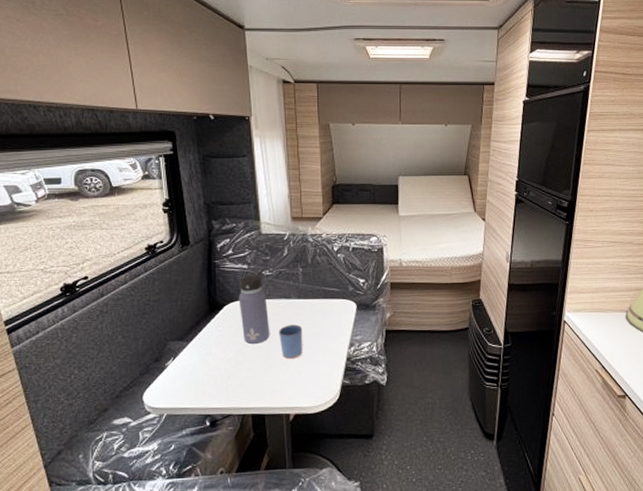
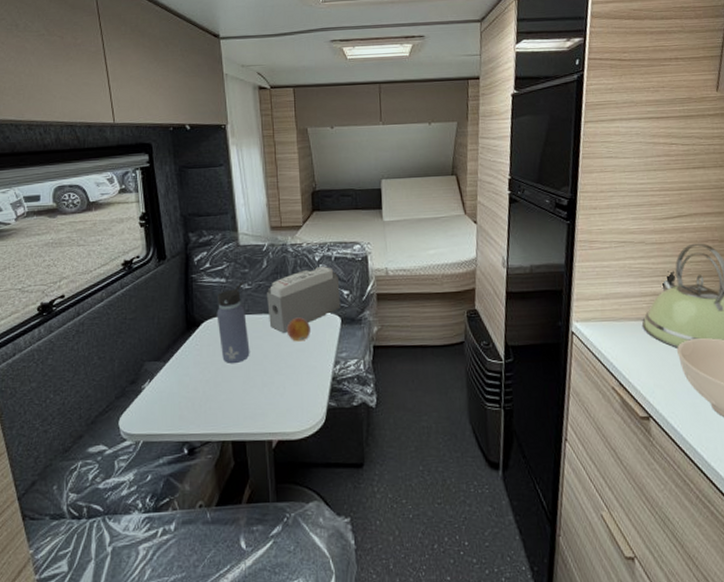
mug: present [279,324,303,359] -> none [259,341,285,379]
battery: none [287,255,357,317] -> present [267,265,341,333]
fruit: none [305,303,327,325] -> present [286,317,310,342]

